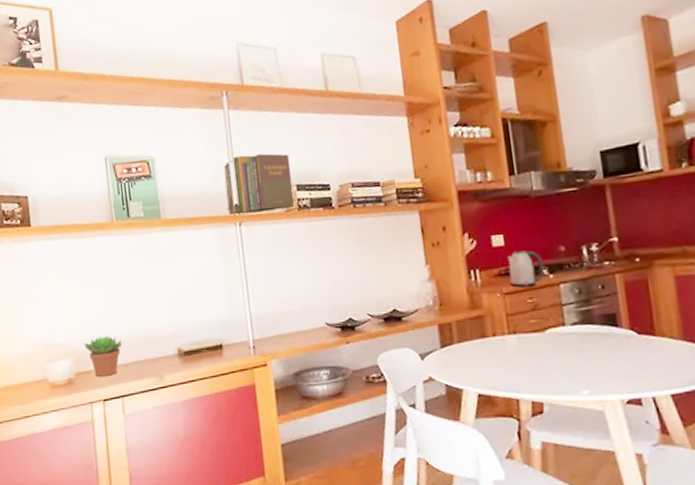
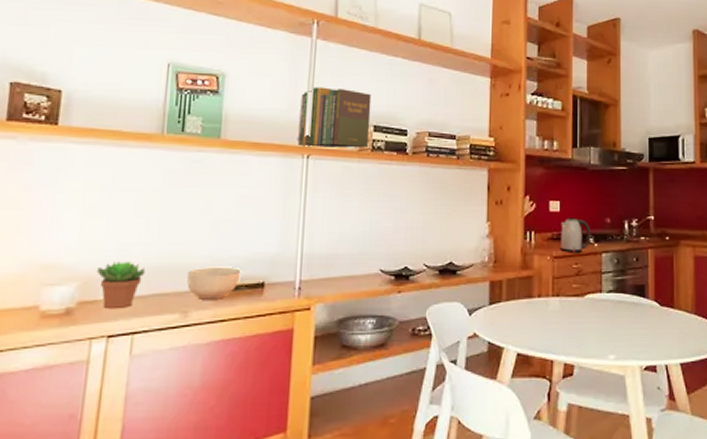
bowl: none [155,333,200,364] -> present [186,268,241,299]

